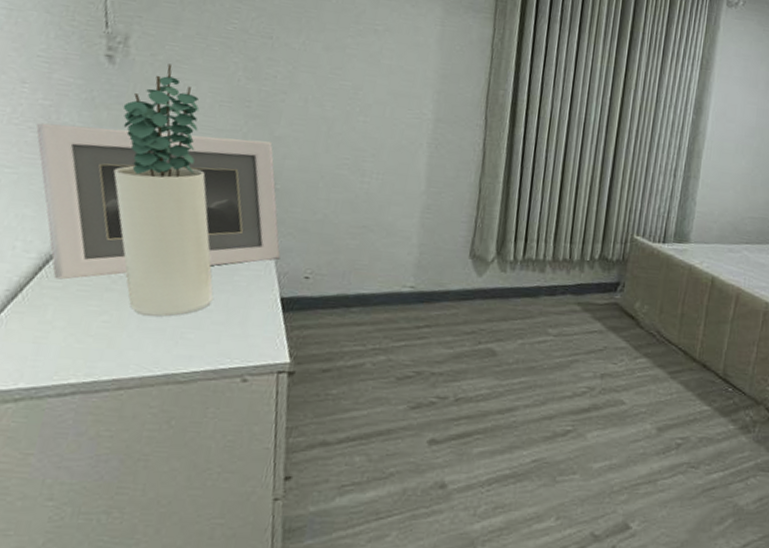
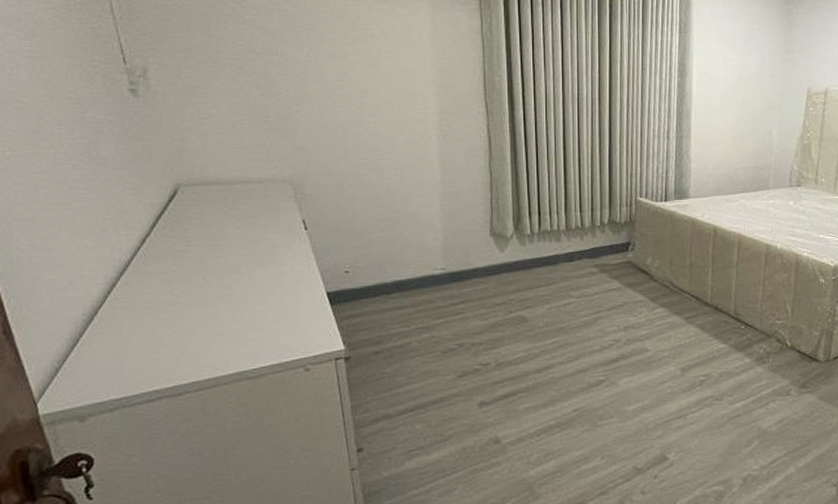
picture frame: present [36,123,281,280] -> none [79,152,320,300]
vase: present [113,64,214,317] -> none [154,90,266,323]

